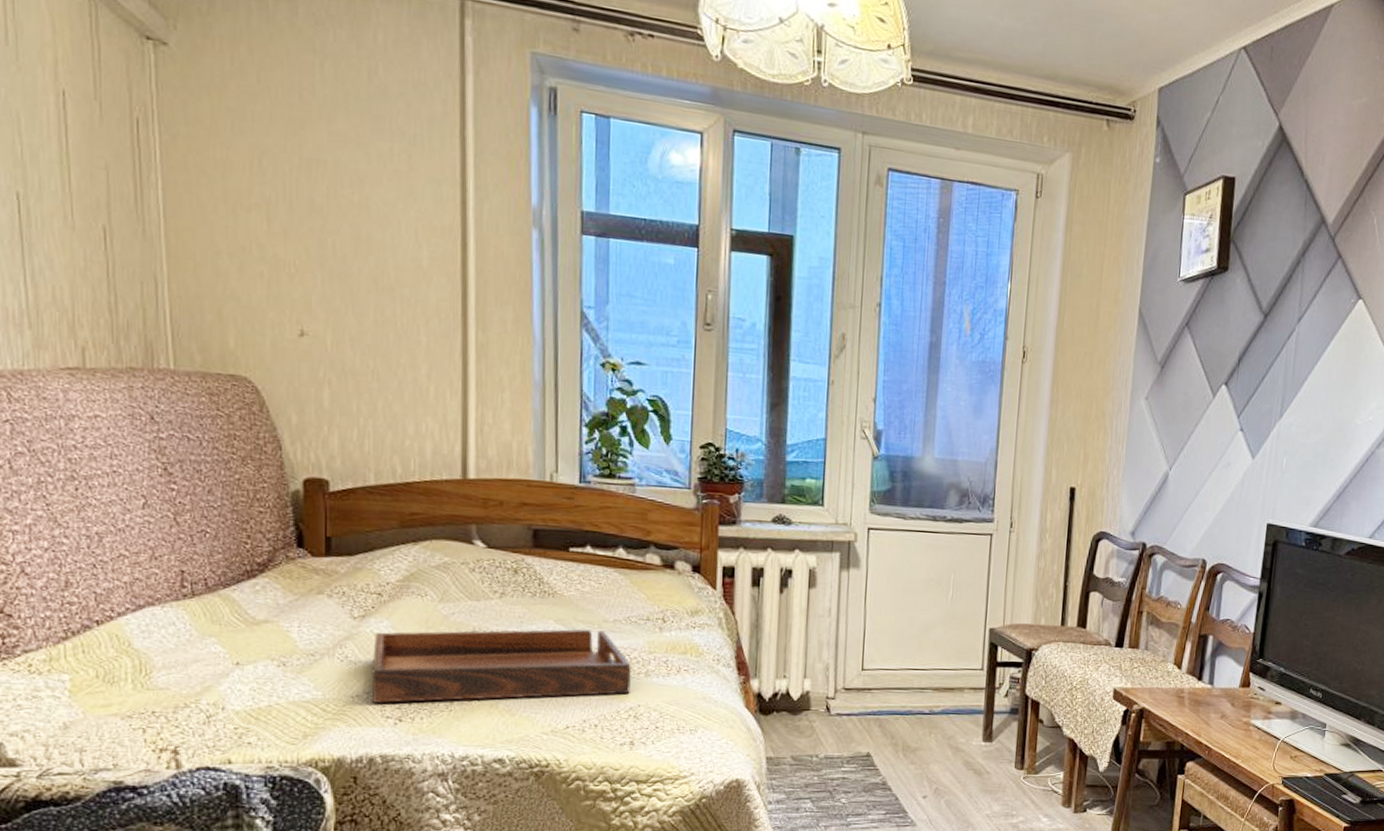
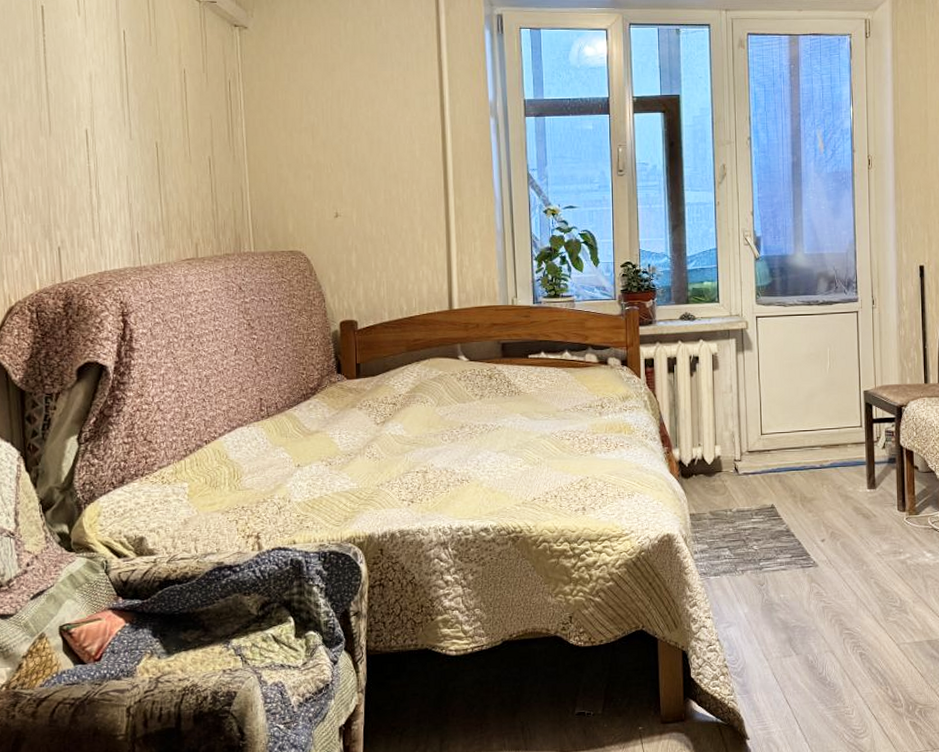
serving tray: present [371,629,631,703] -> none [390,418,580,489]

